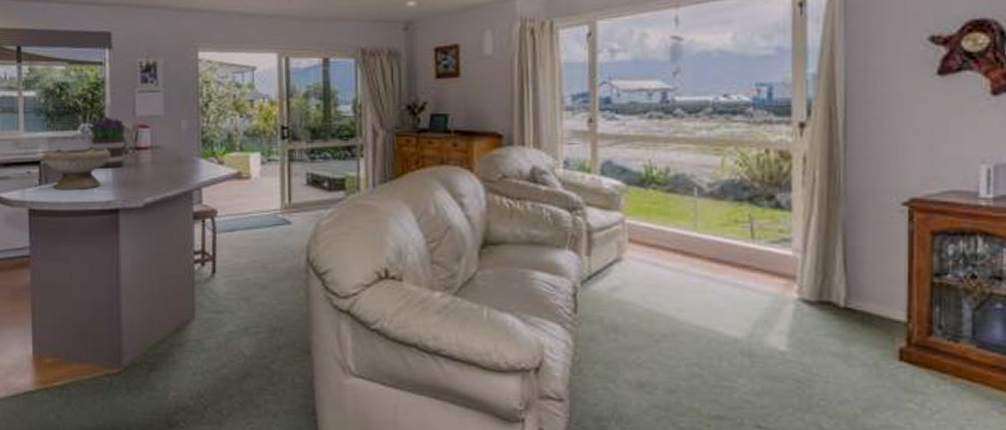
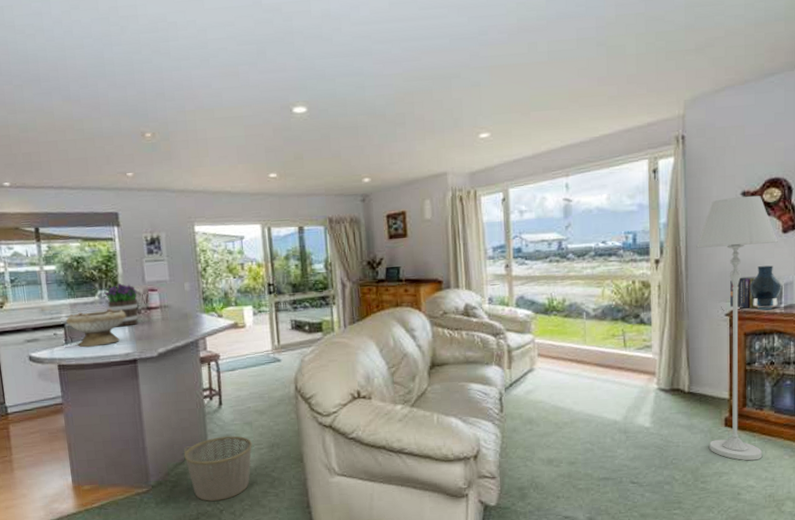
basket: none [165,312,250,394] -> present [184,435,253,501]
floor lamp: none [860,41,984,414] -> present [696,195,778,461]
books: none [910,153,978,198] -> present [730,276,774,309]
vase: none [939,139,989,201] -> present [749,265,781,311]

